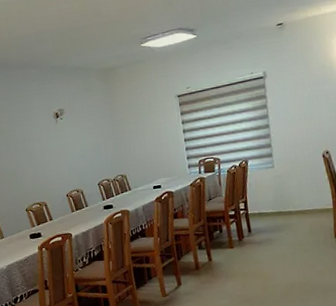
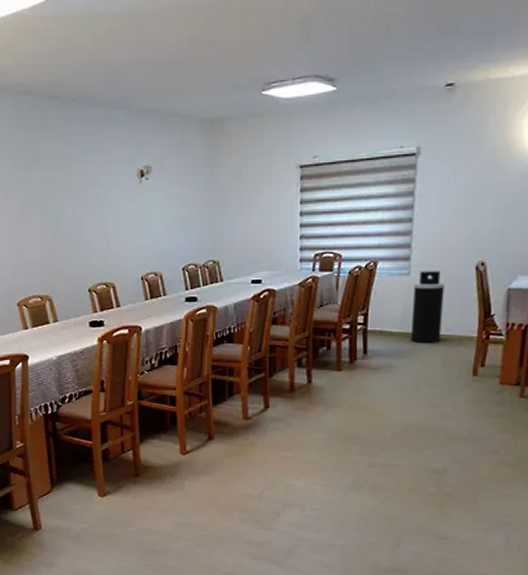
trash can: none [279,161,306,219] -> present [411,271,445,343]

